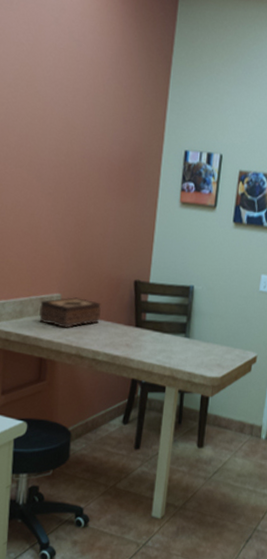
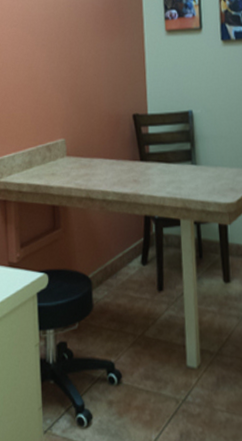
tissue box: present [39,297,101,328] -> none [47,140,105,172]

